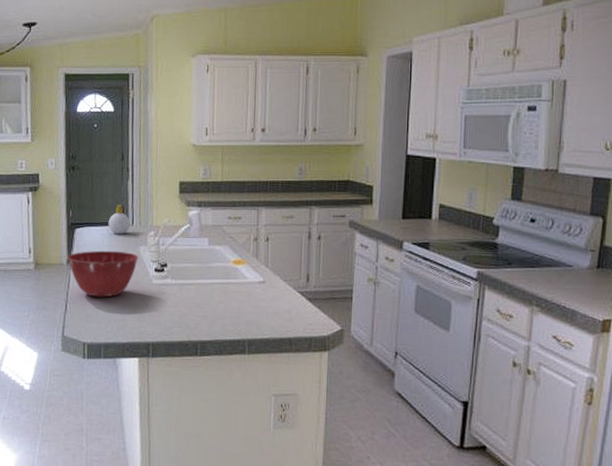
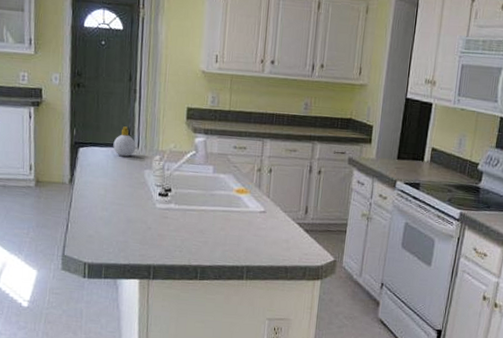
mixing bowl: present [67,250,139,298] -> none [69,171,144,219]

